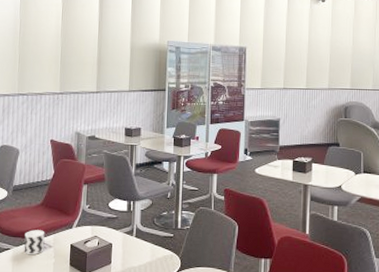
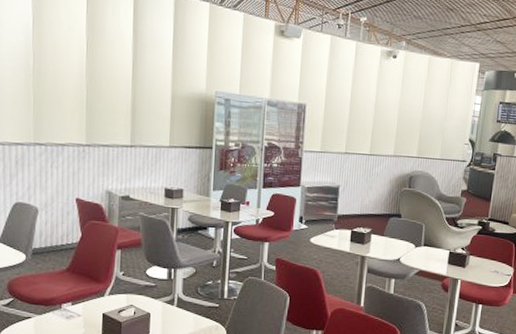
cup: present [24,230,45,255] -> none [48,297,72,325]

